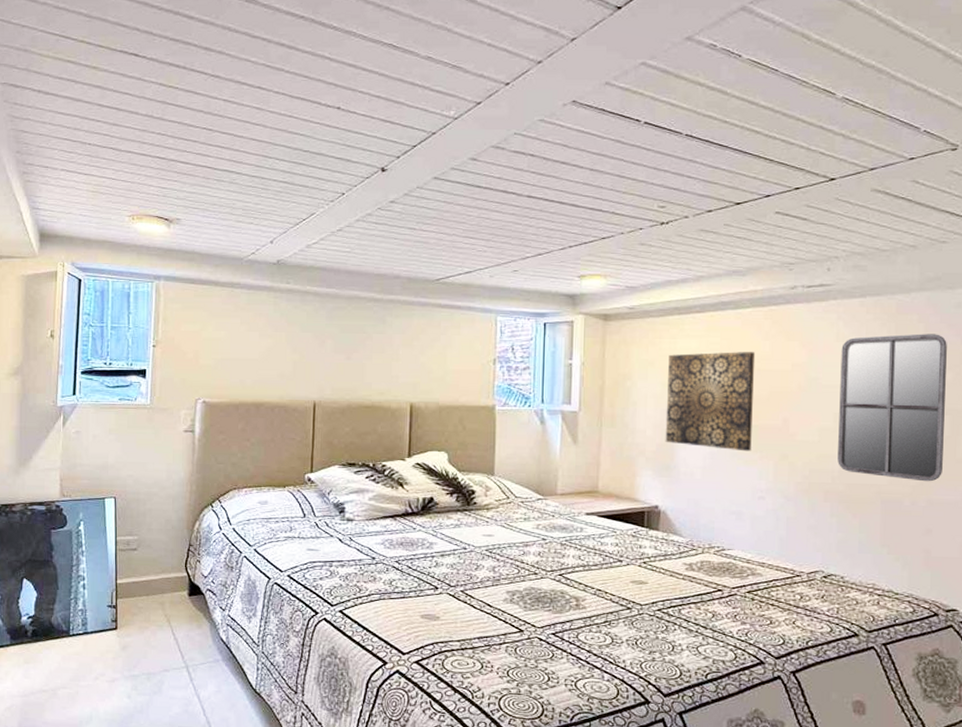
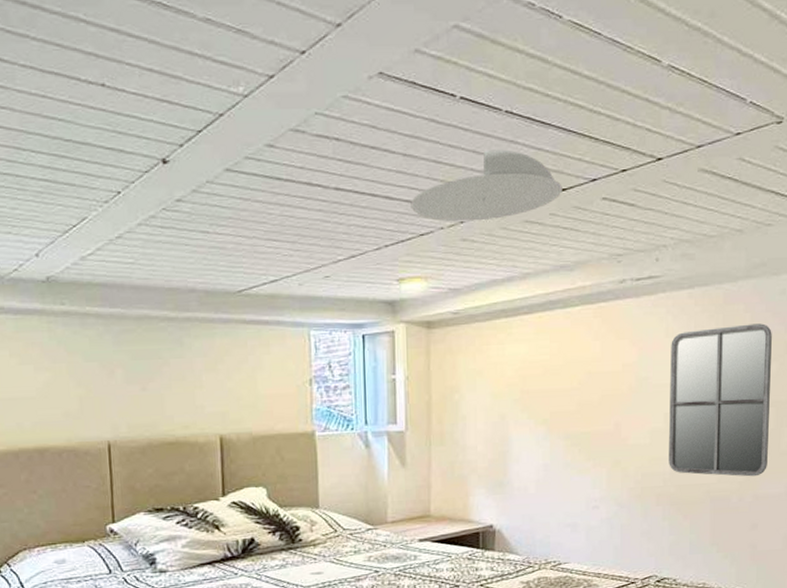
ceiling light: none [594,167,737,228] -> present [410,149,562,222]
wall art: present [665,352,756,452] -> none [496,354,586,461]

